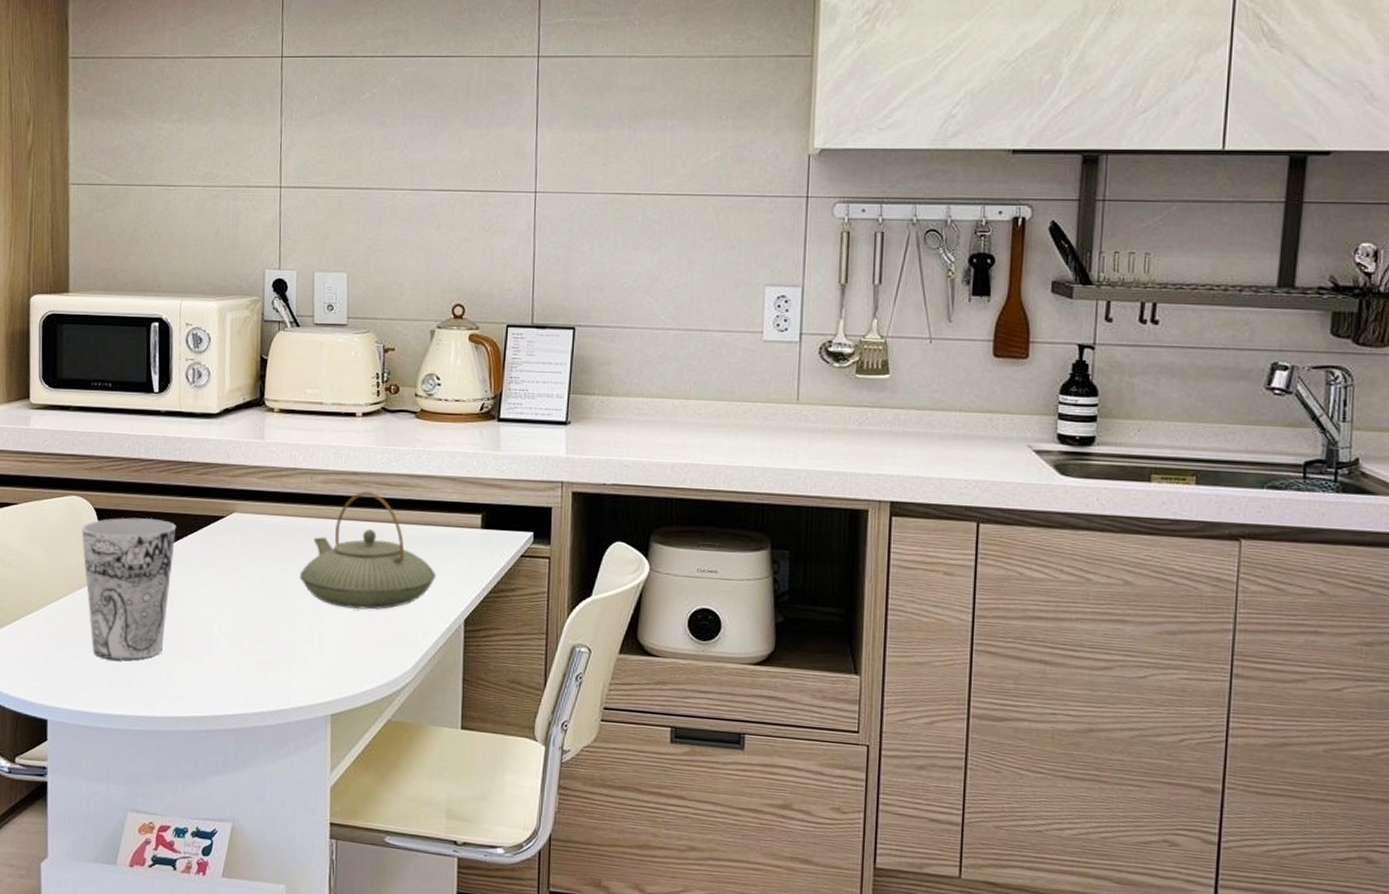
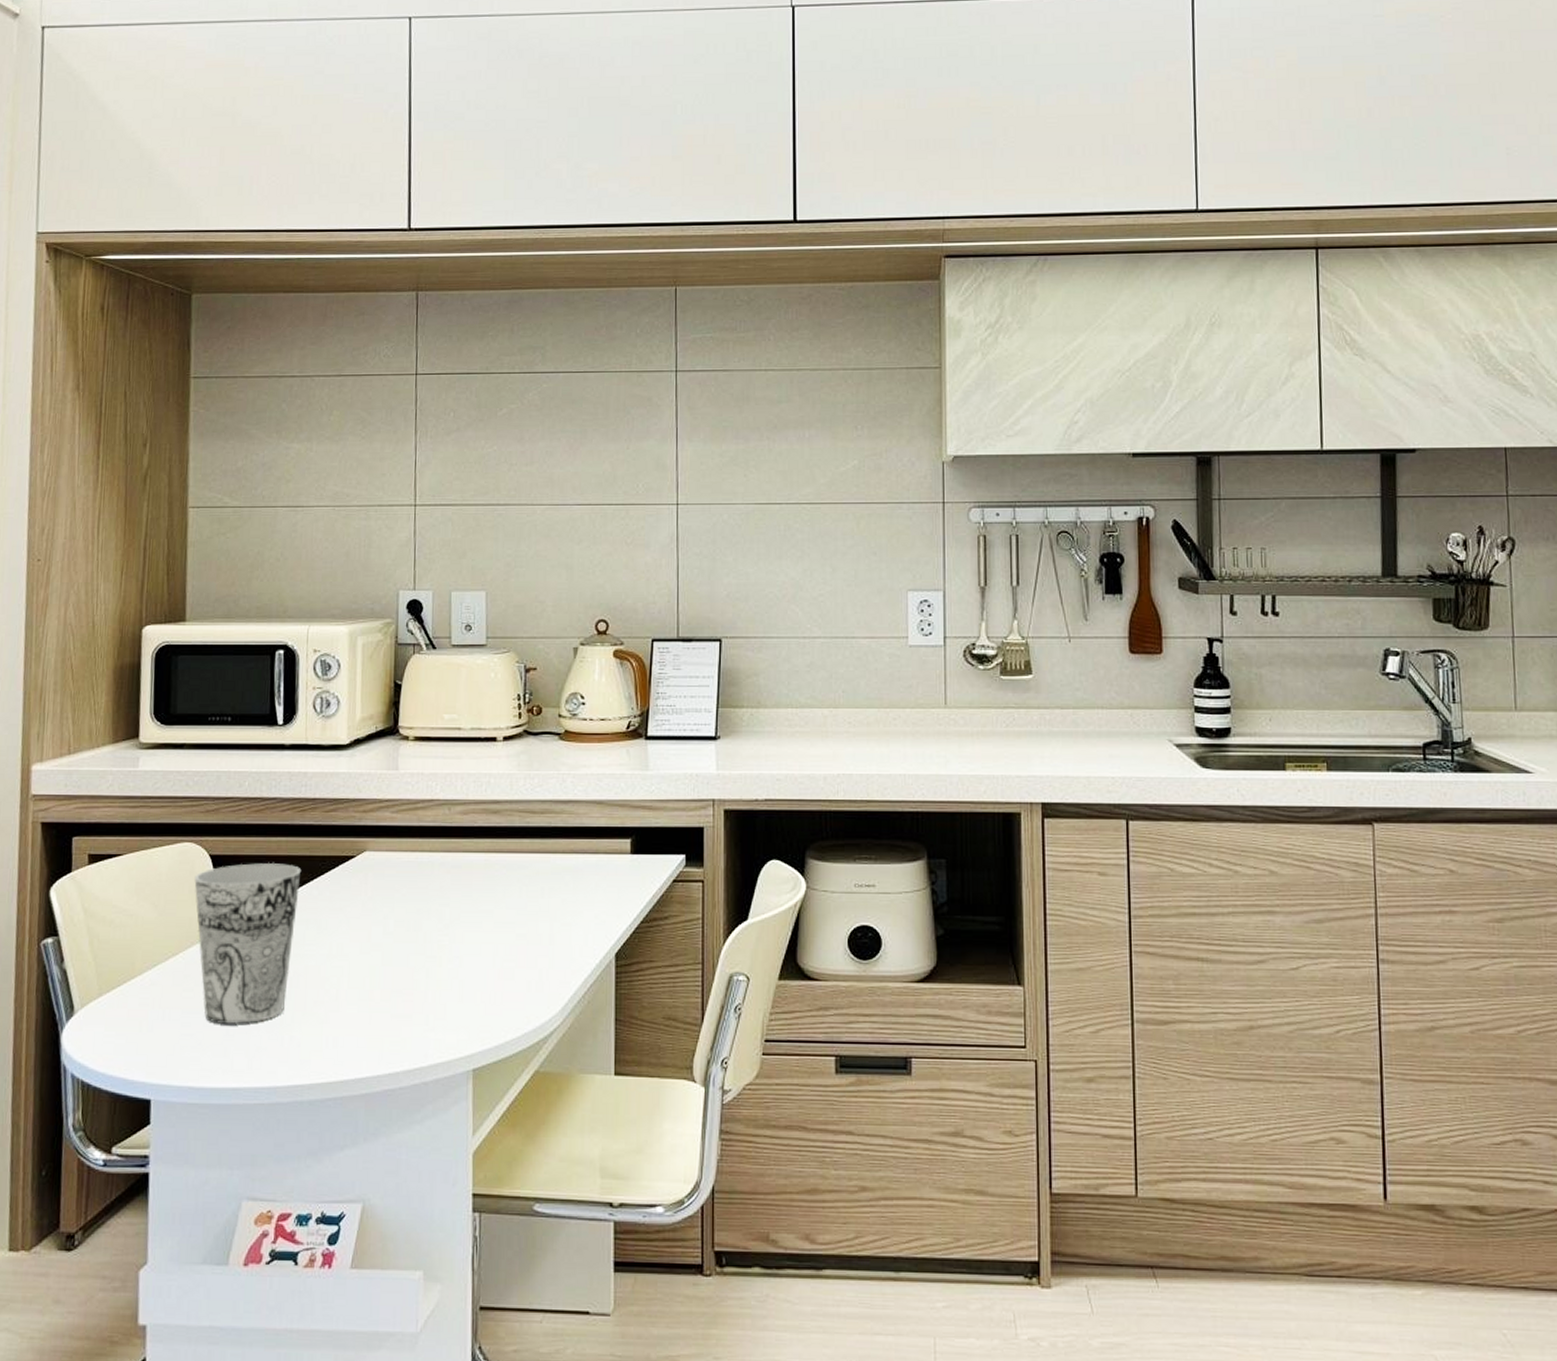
teapot: present [299,492,437,610] -> none [437,821,585,950]

